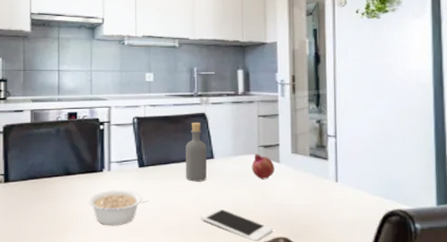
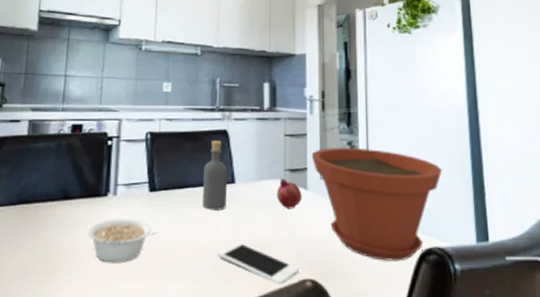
plant pot: none [283,125,407,222] -> present [311,147,442,261]

